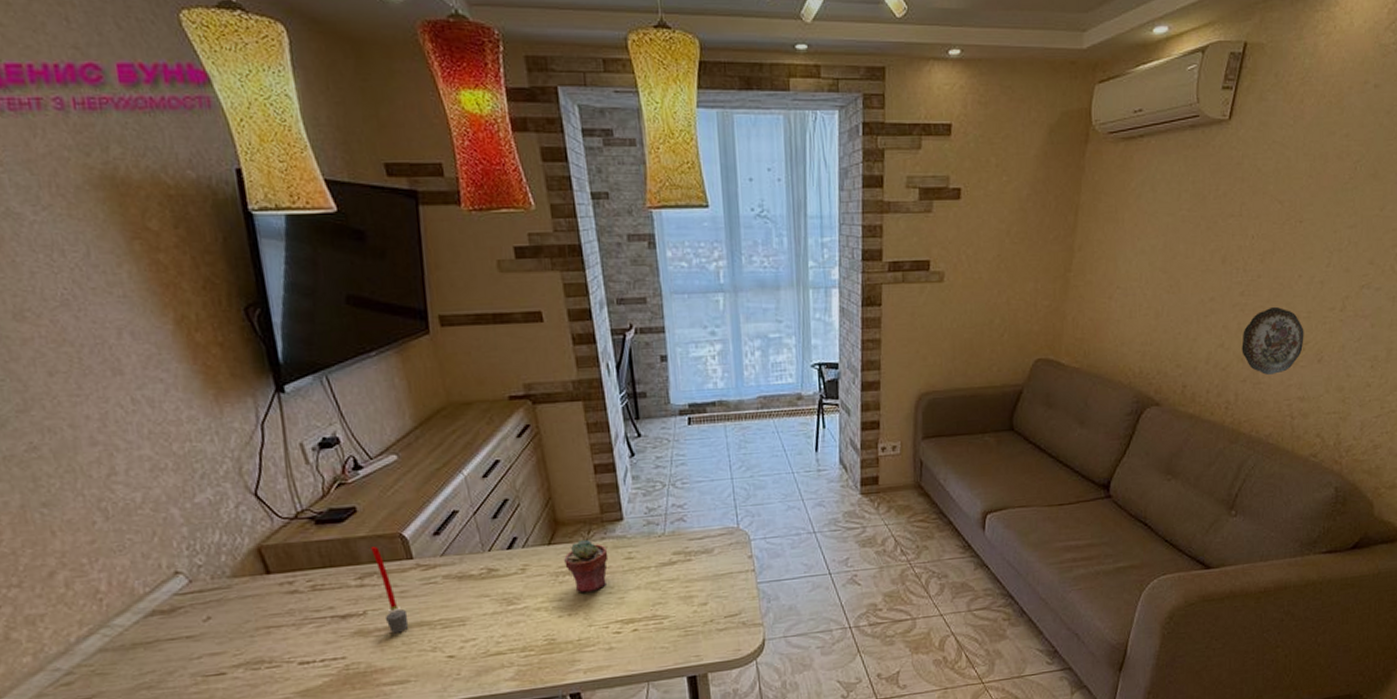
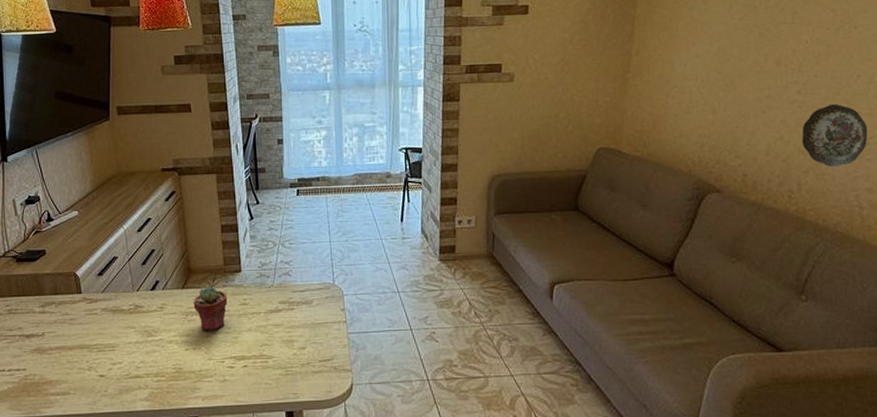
candle: present [371,547,409,634] -> none [53,282,74,353]

